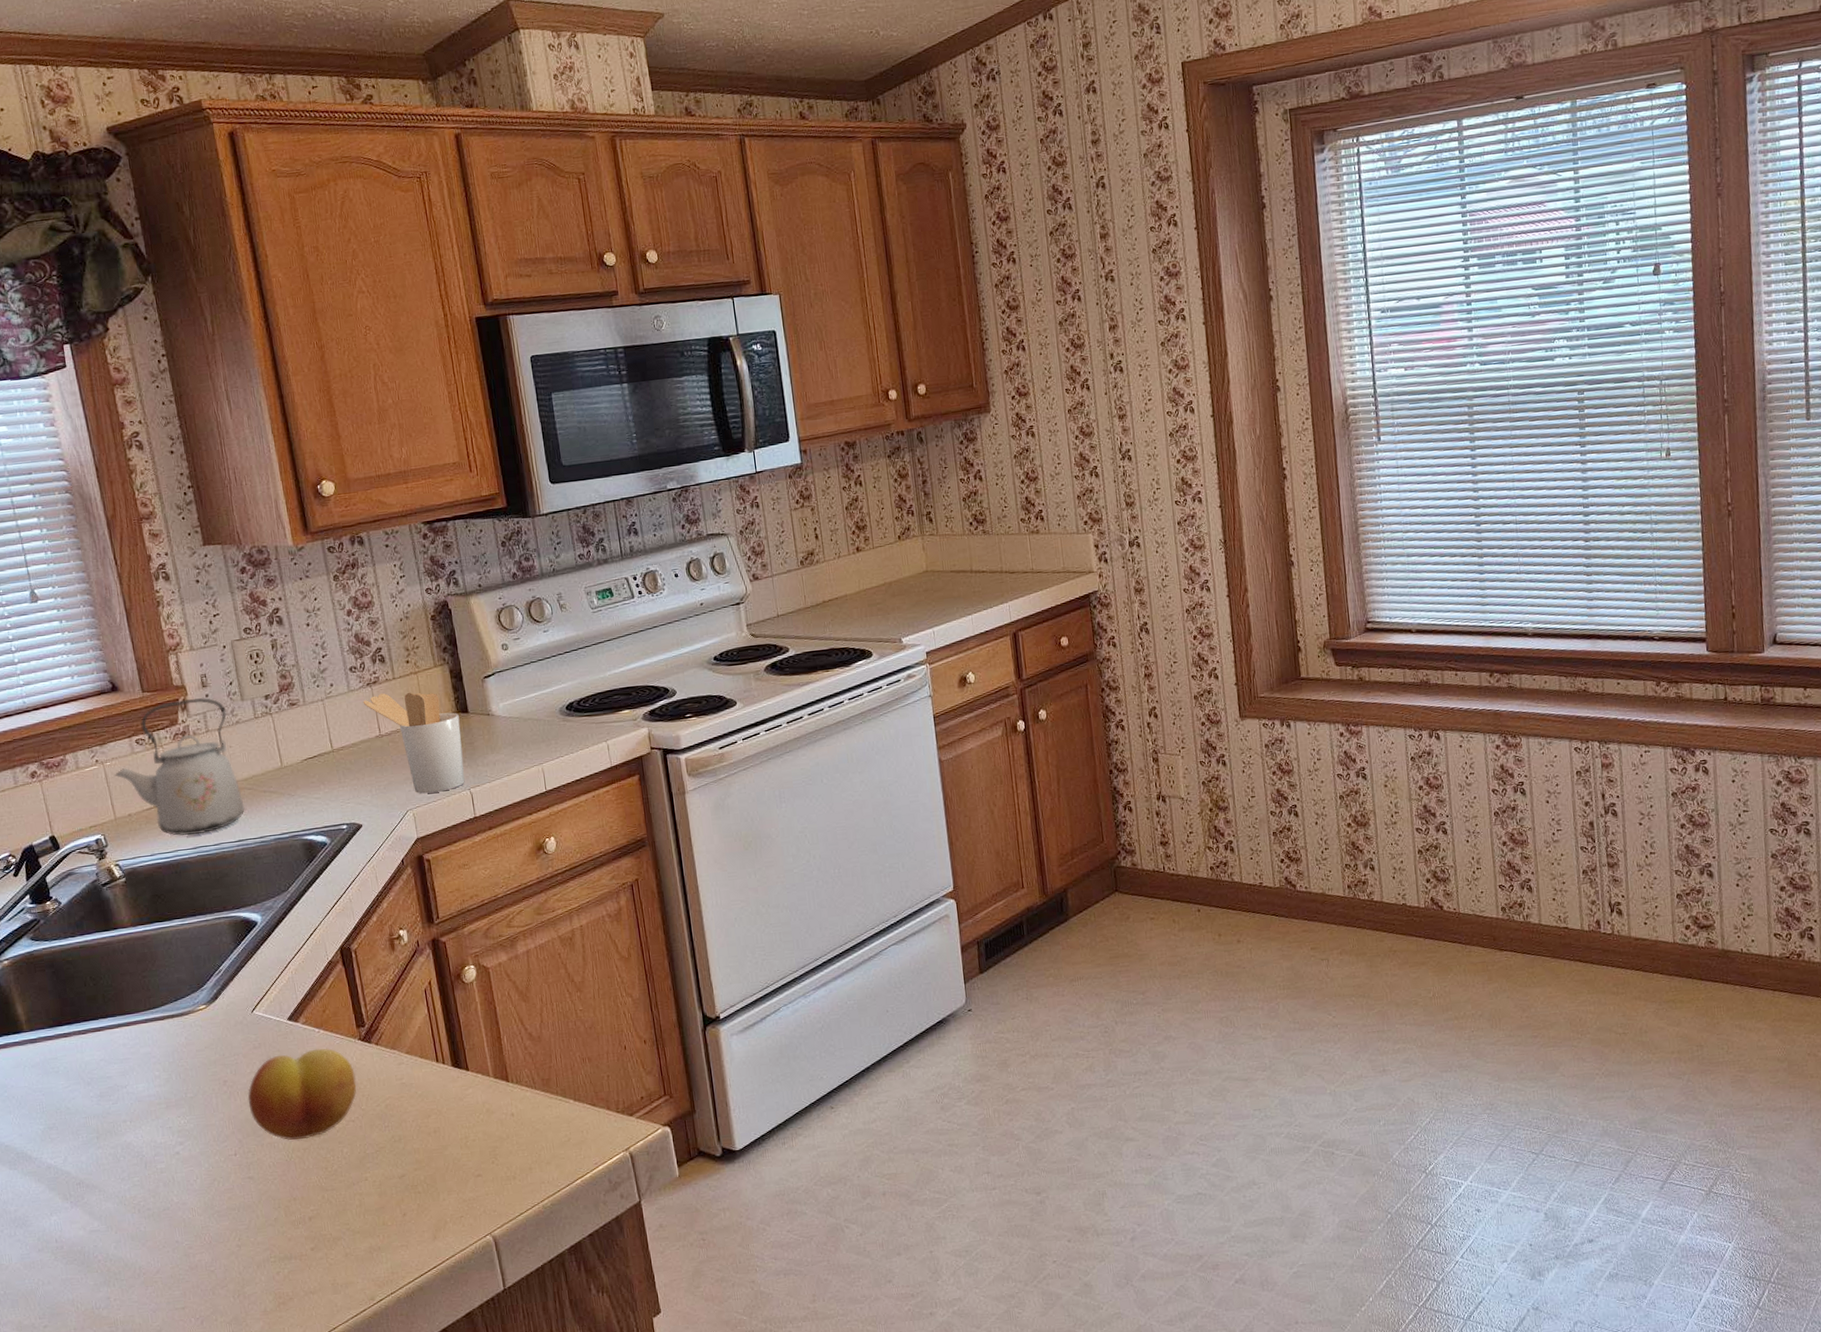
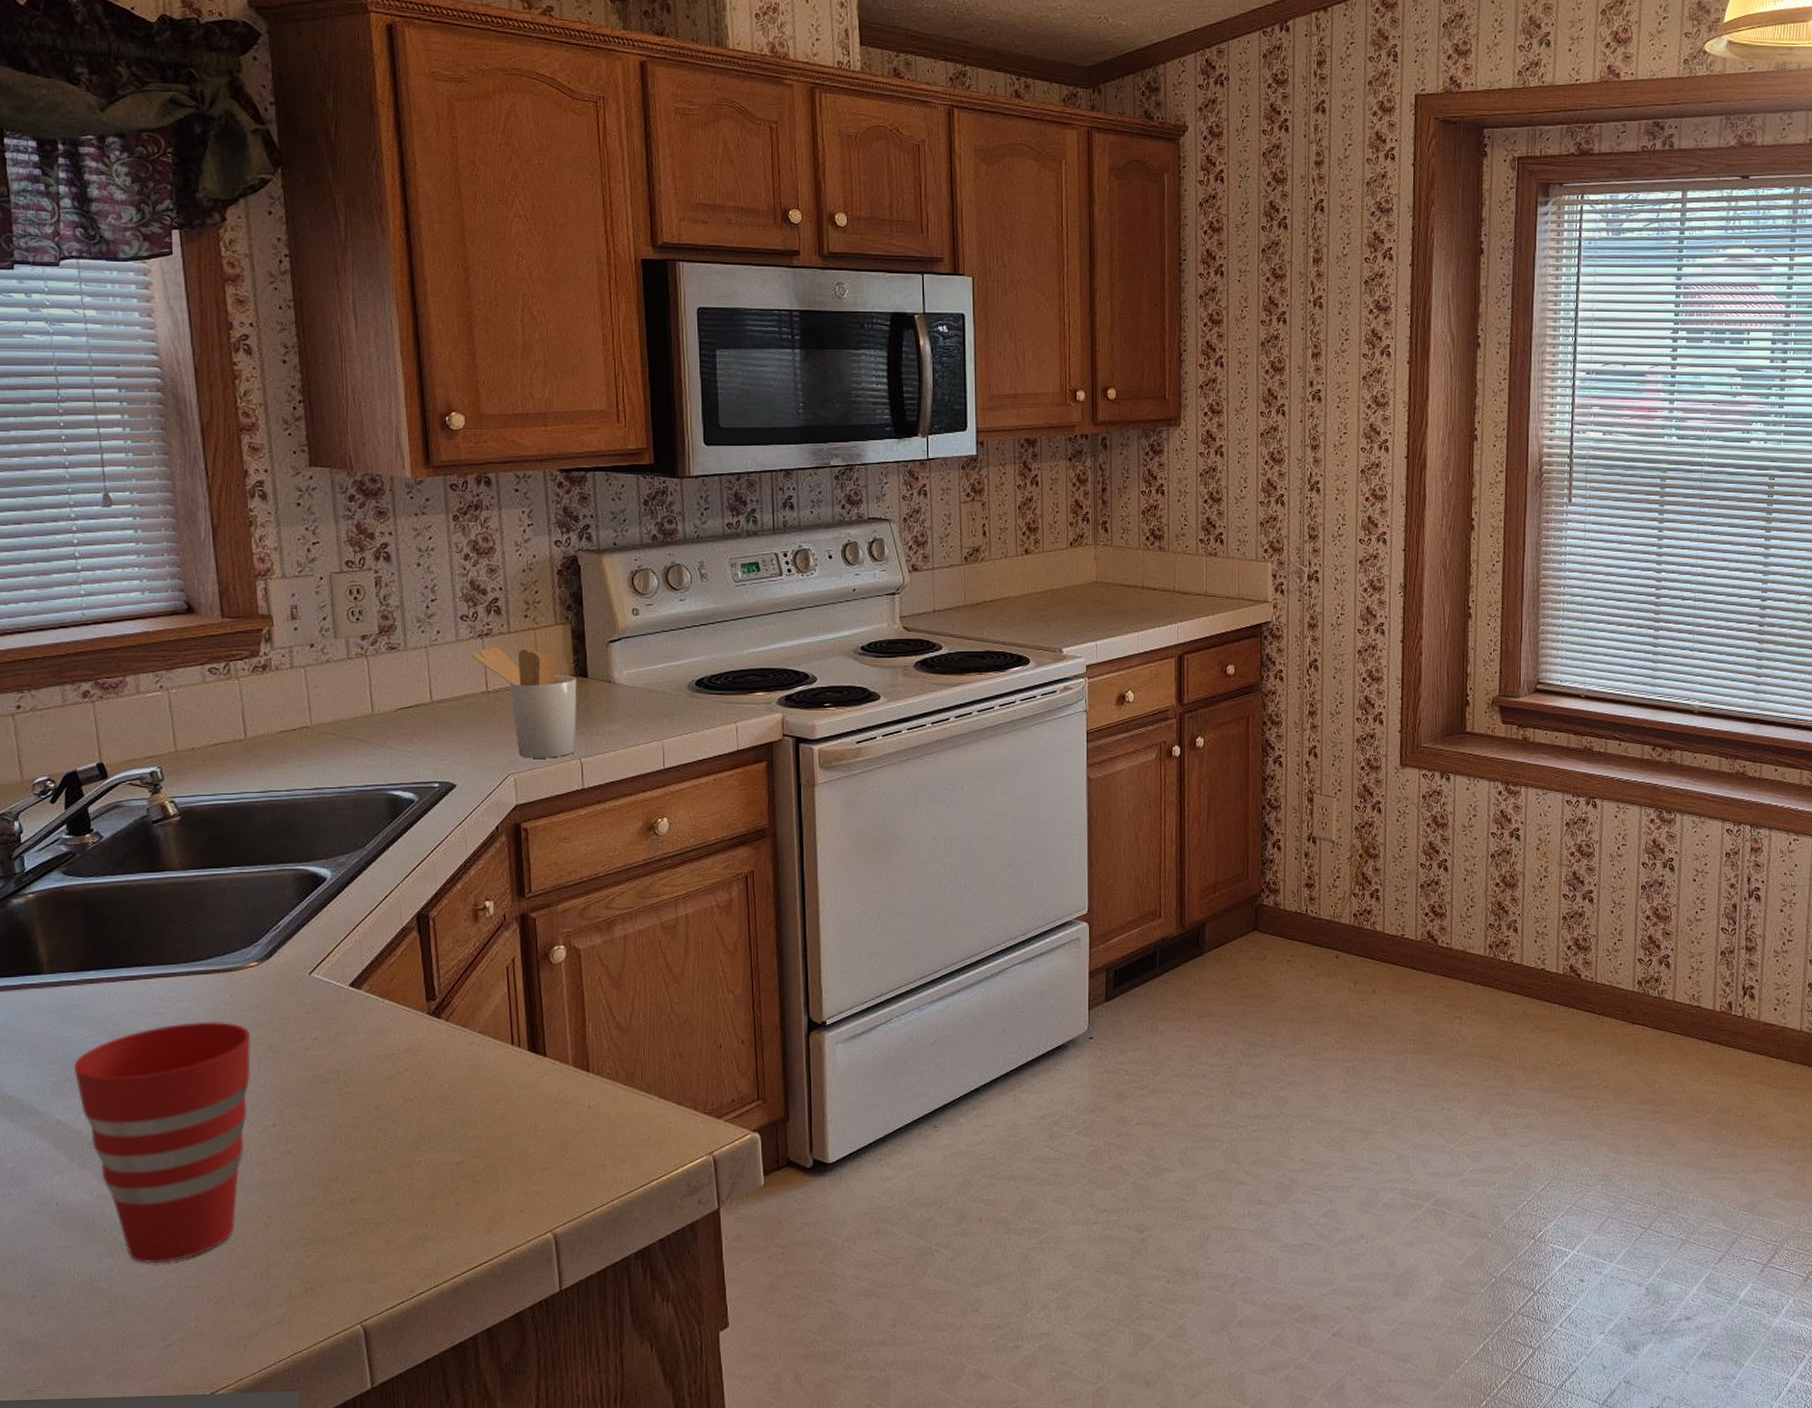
cup: none [57,1062,212,1290] -> present [73,1021,251,1264]
kettle: present [114,697,245,836] -> none [179,630,326,777]
fruit: present [247,1048,357,1141] -> none [295,1019,419,1116]

